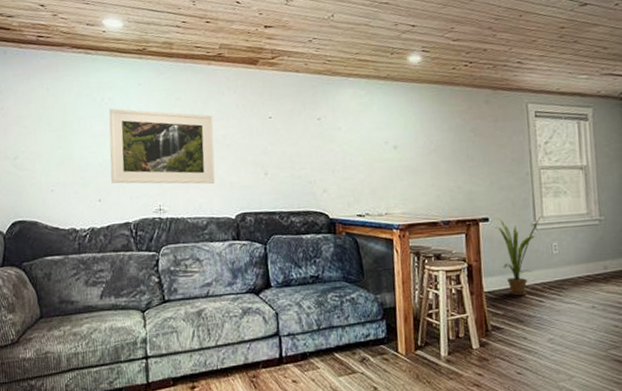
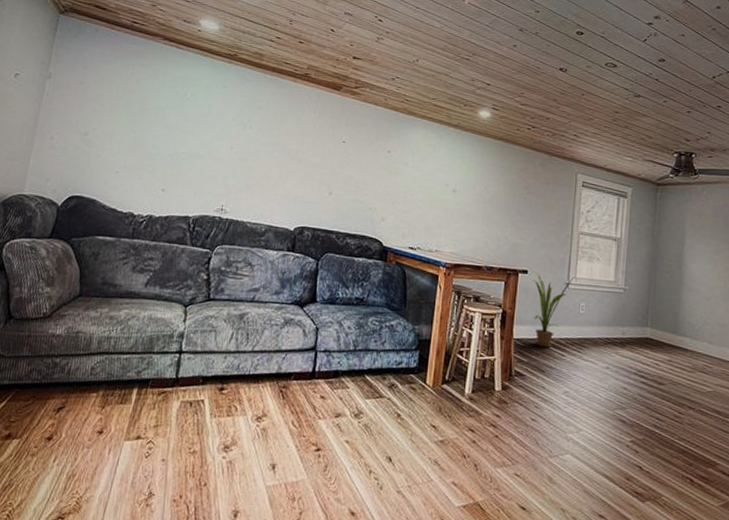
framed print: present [108,108,216,184] -> none [178,105,290,194]

